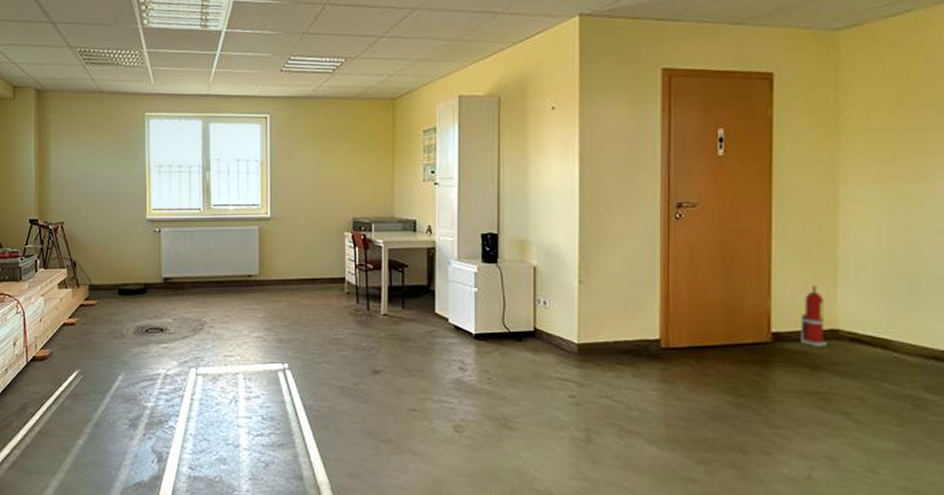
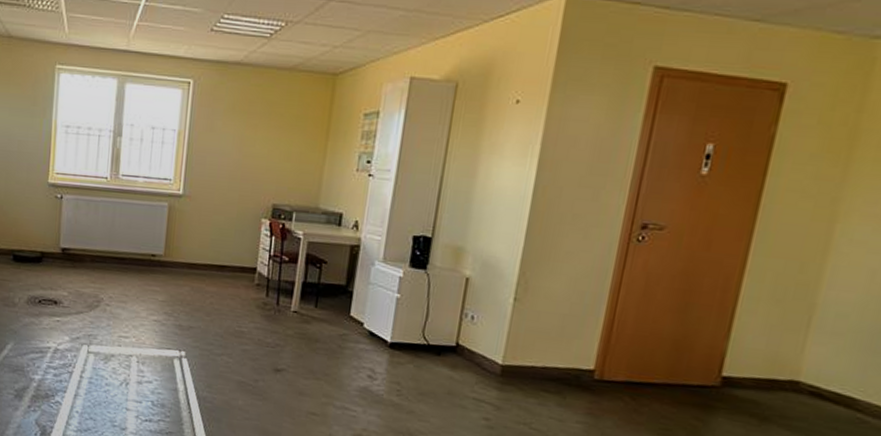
fire extinguisher: present [801,285,827,348] -> none [753,330,790,399]

